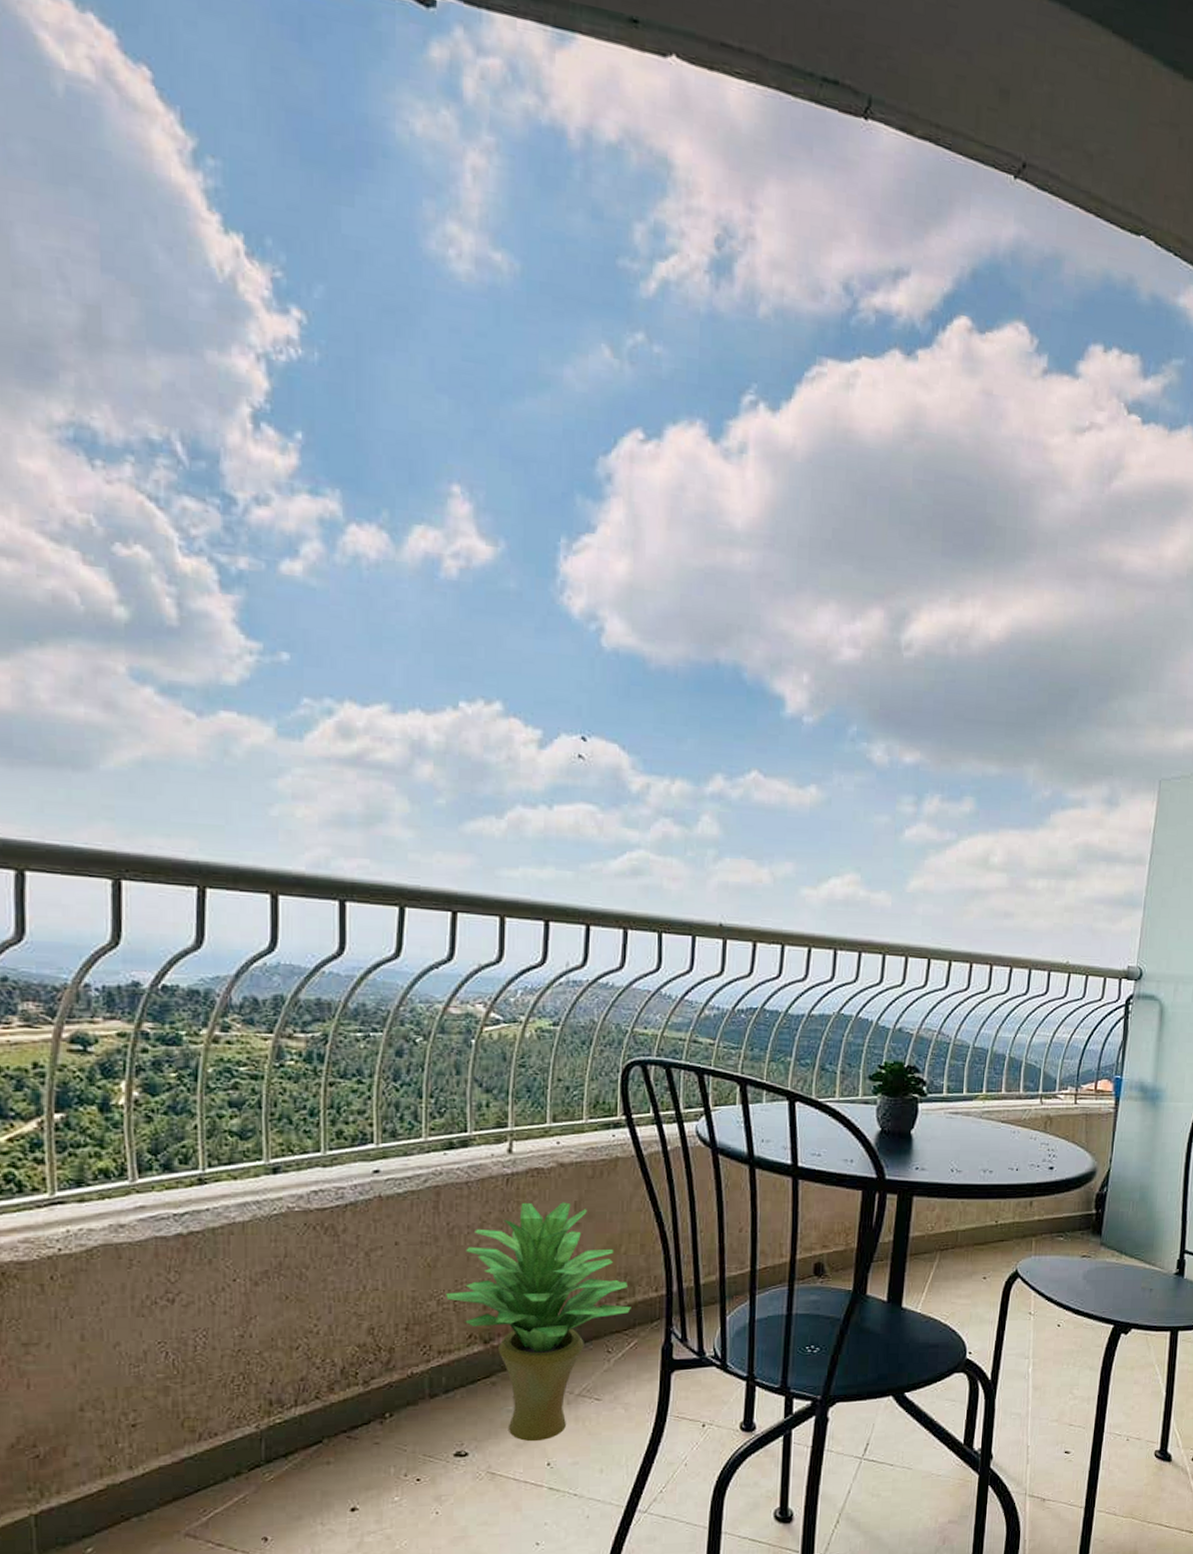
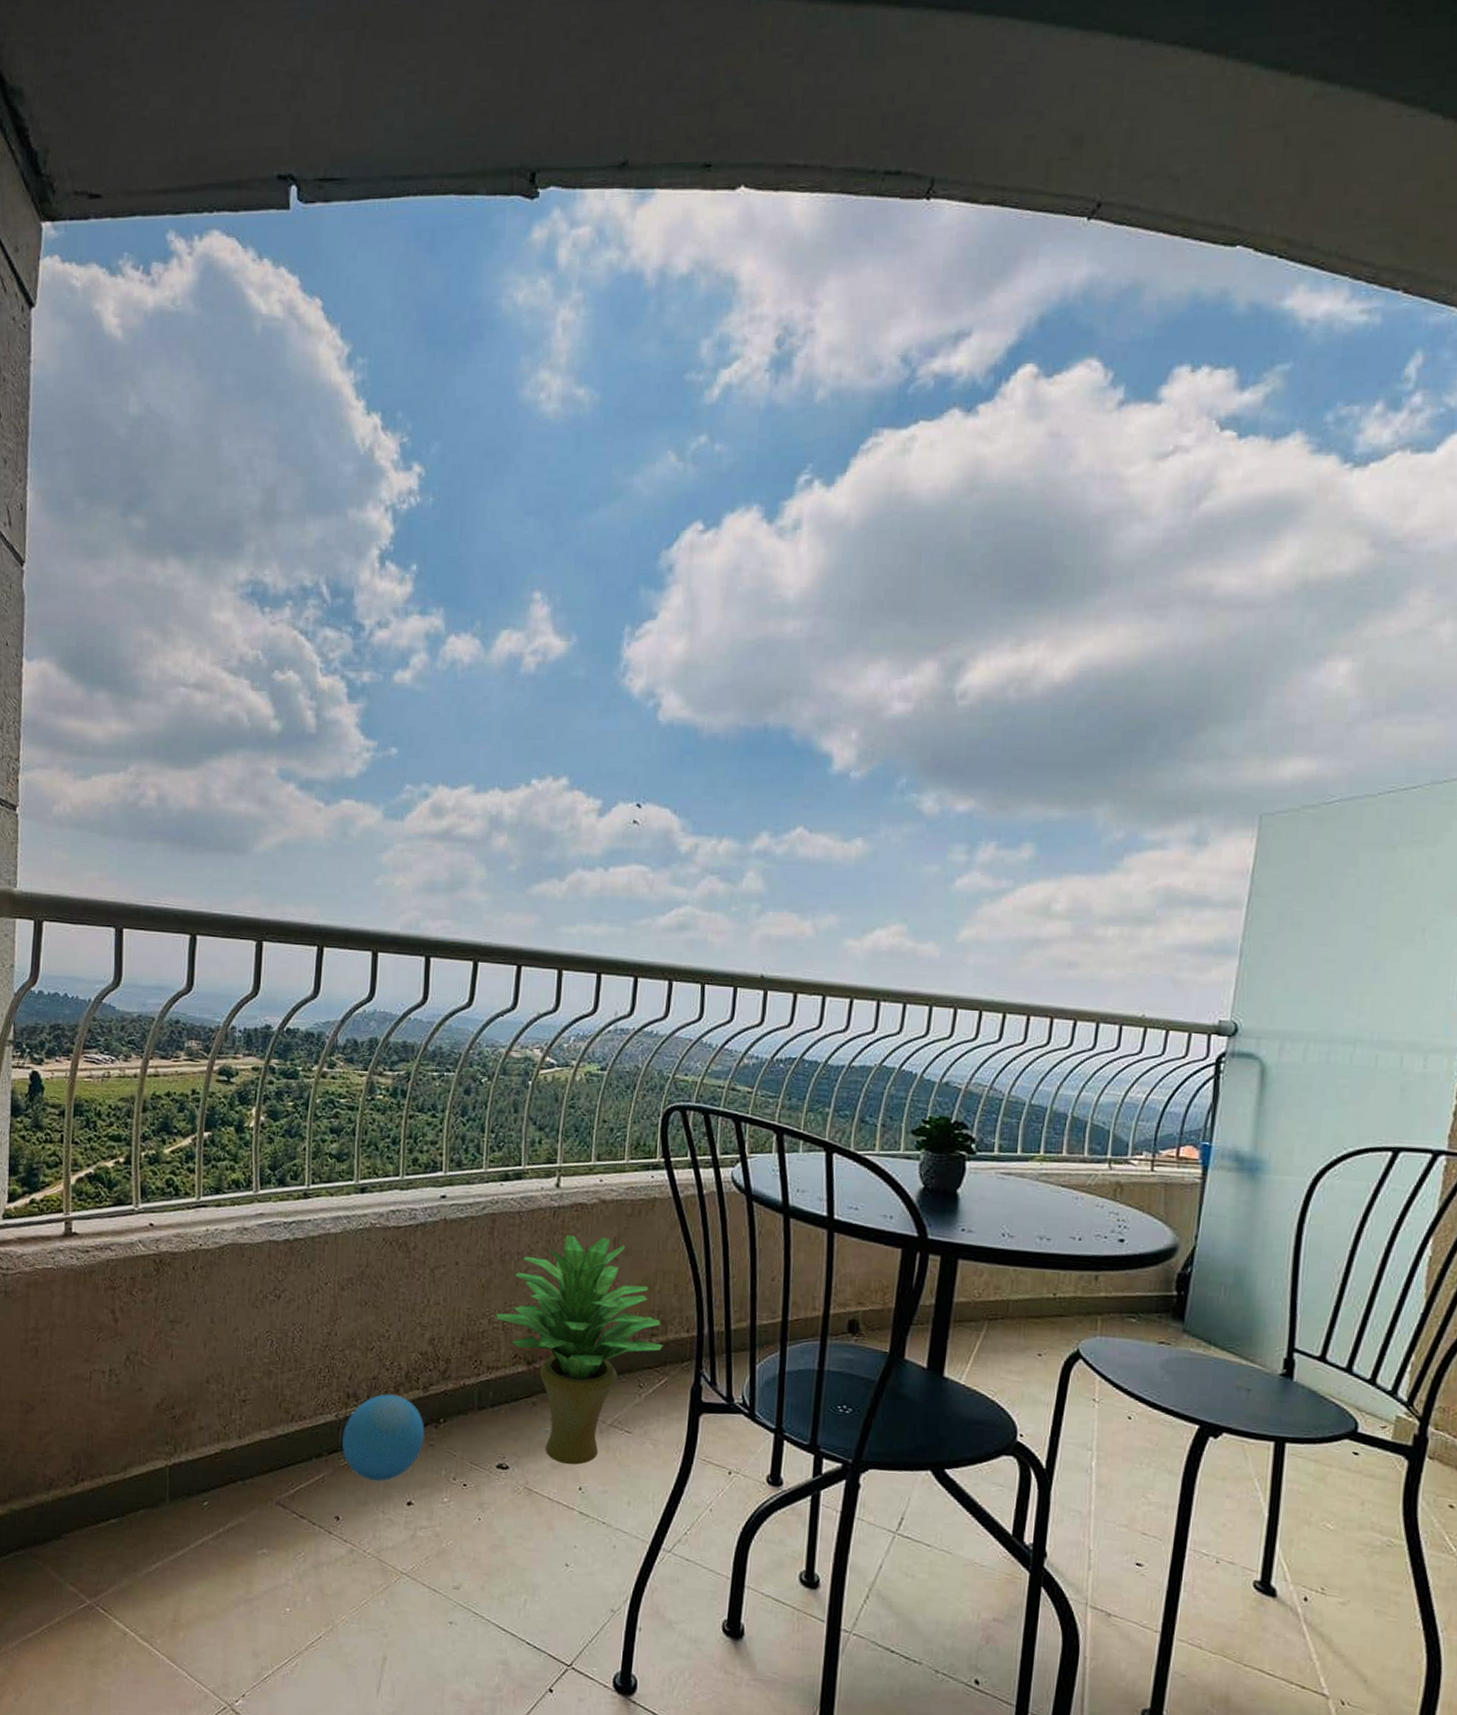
ball: none [266,1394,368,1492] -> present [342,1394,425,1482]

